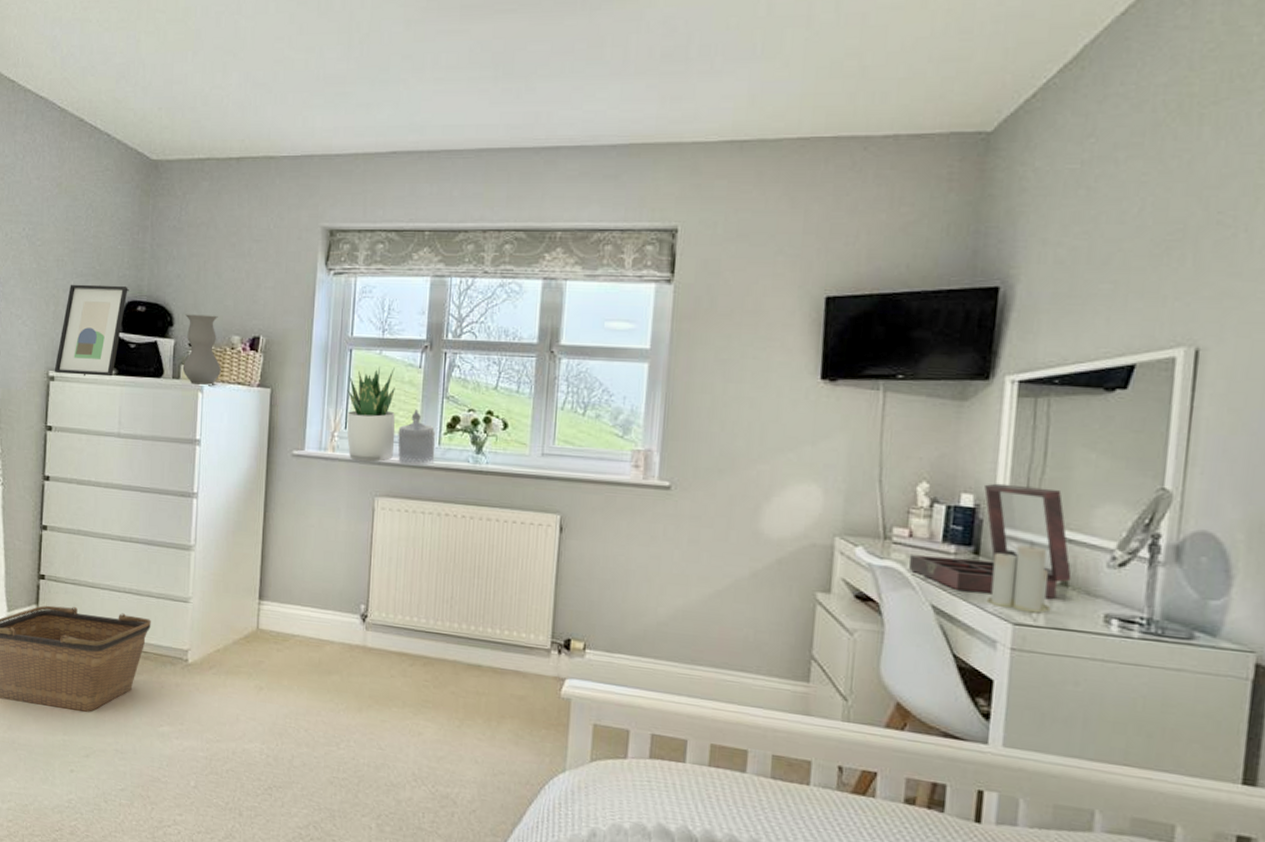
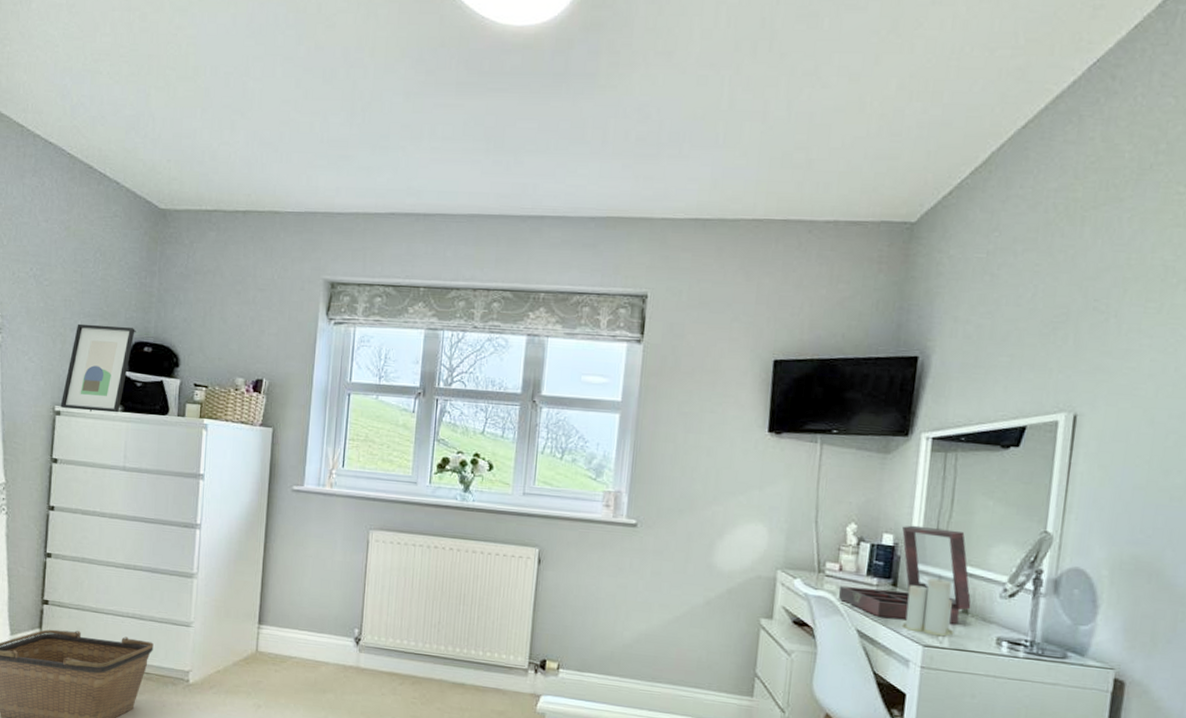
vase: present [182,314,221,386] -> none [187,356,225,424]
planter: present [346,366,396,463] -> none [344,410,390,499]
decorative jar: present [397,409,436,466] -> none [391,450,427,503]

